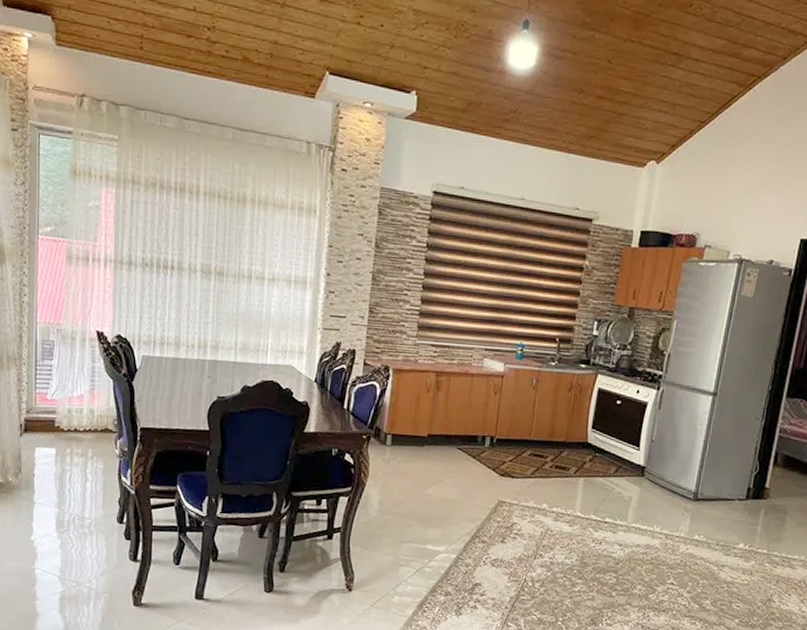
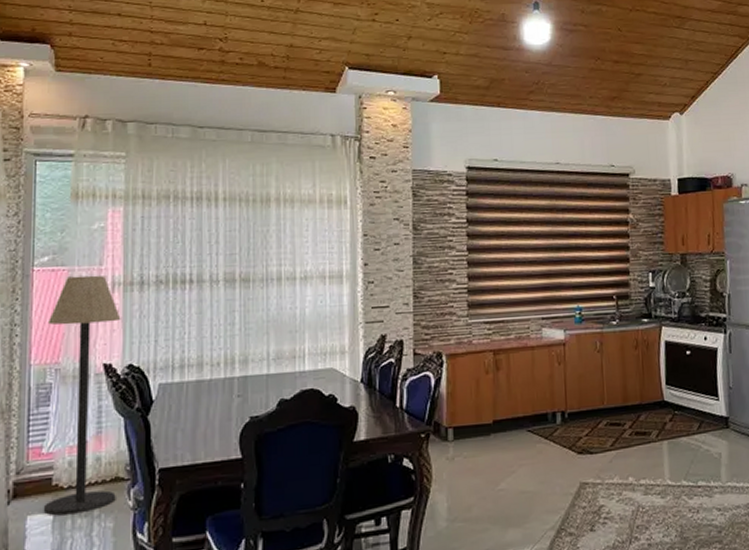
floor lamp: none [48,248,112,453] -> present [43,275,121,516]

